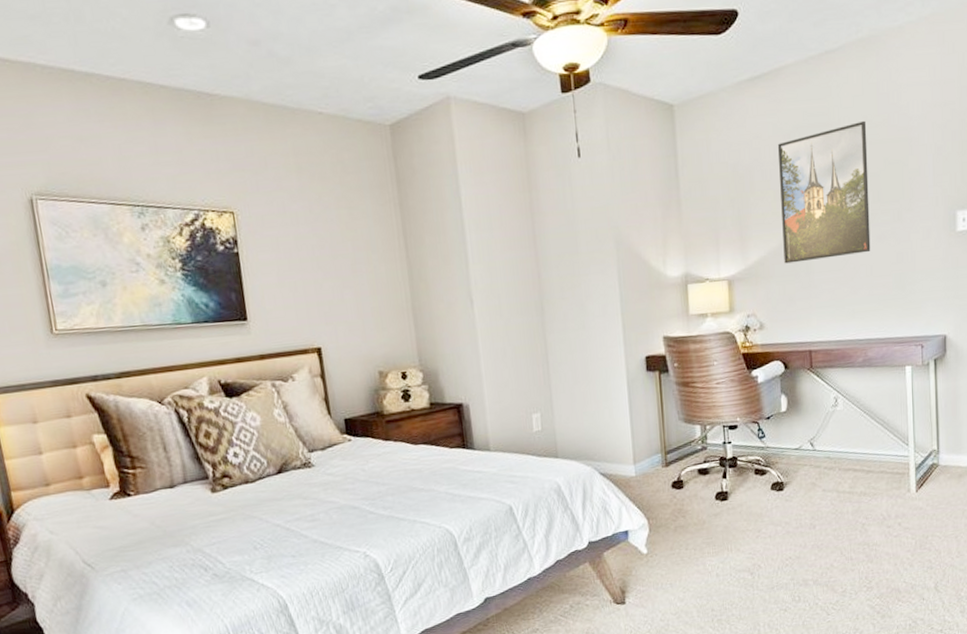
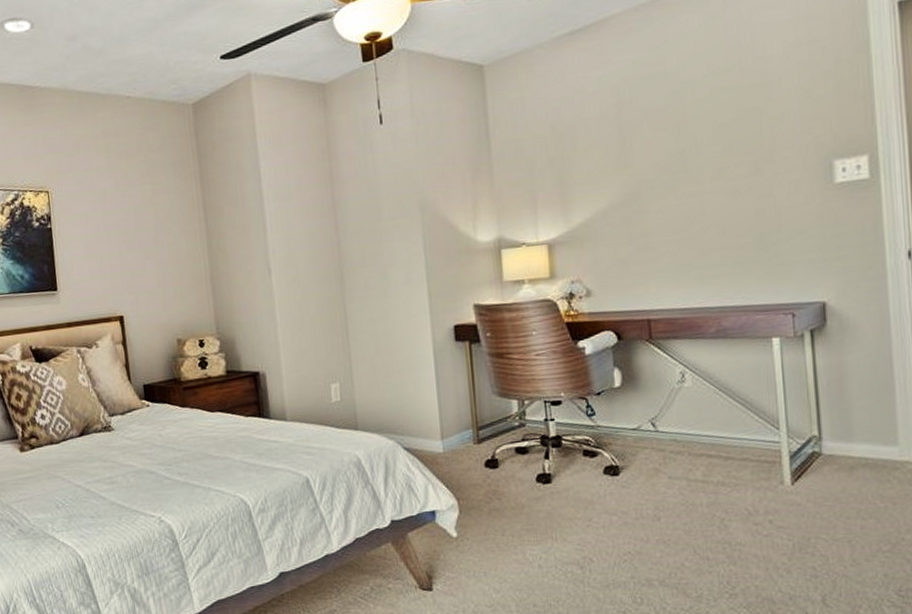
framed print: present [778,120,871,264] -> none [605,66,722,225]

